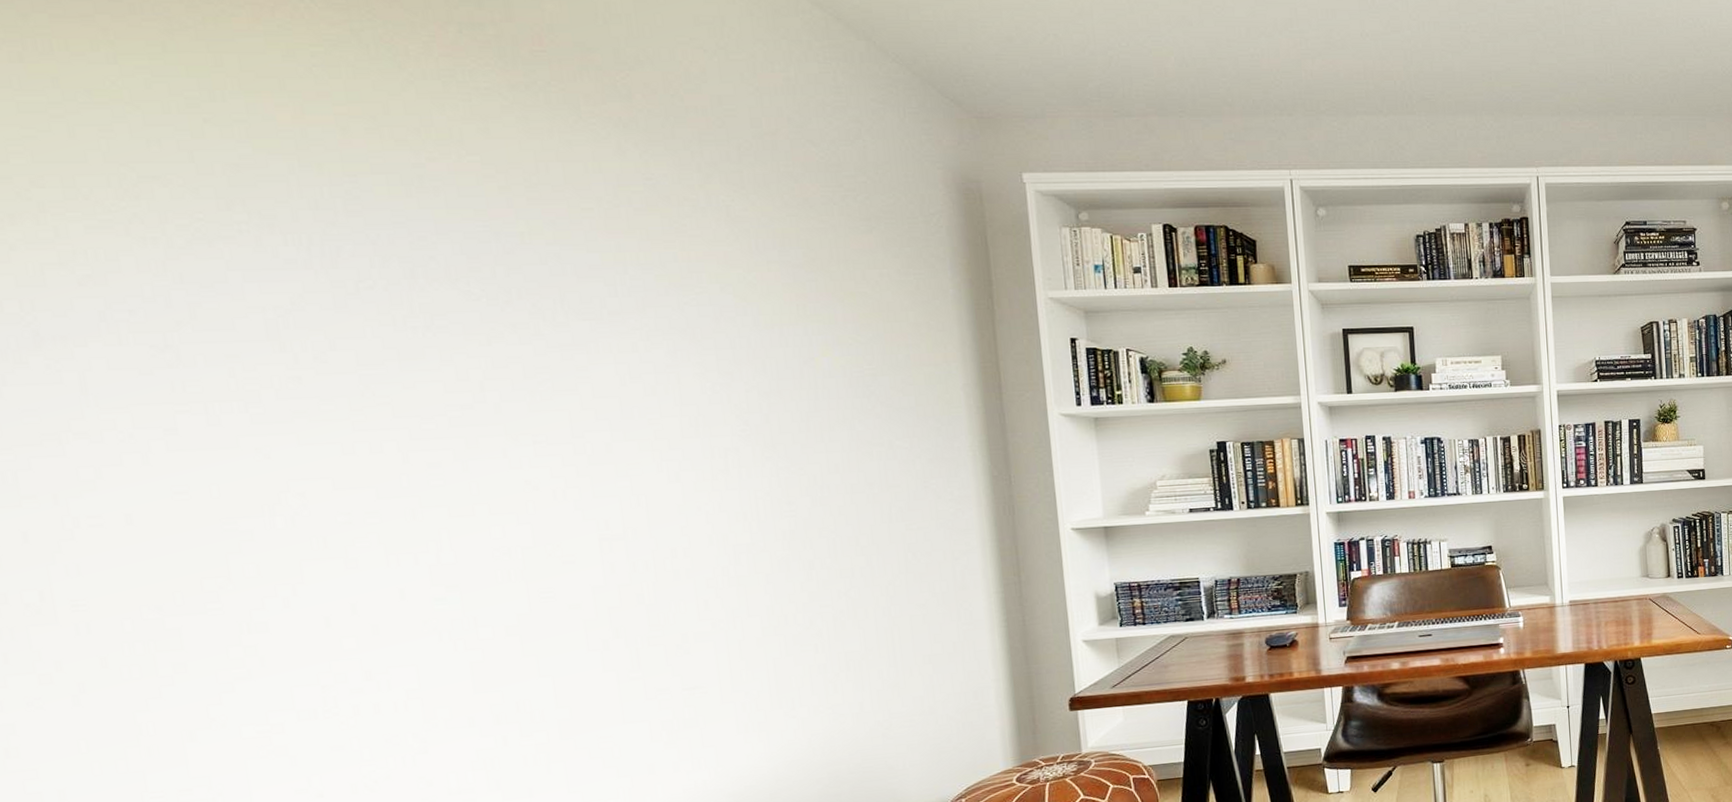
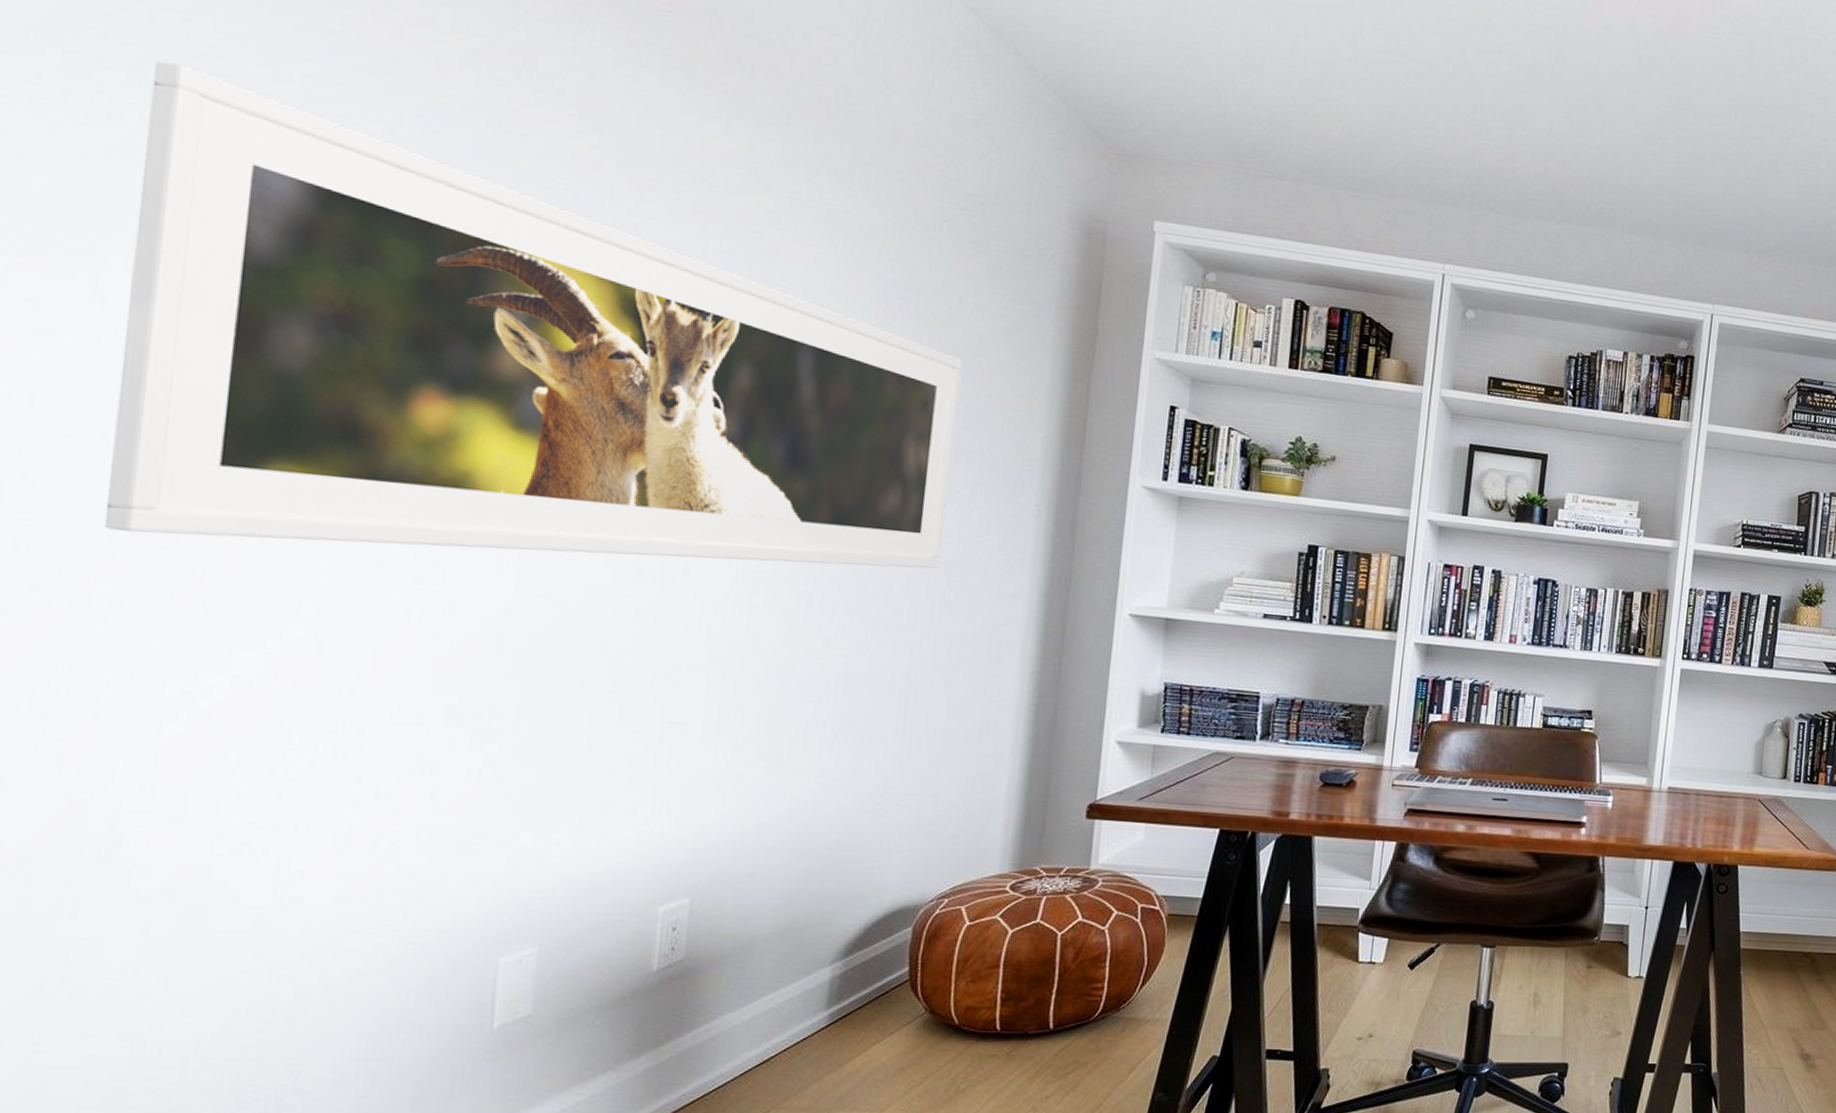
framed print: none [85,173,897,603] -> present [103,60,963,569]

